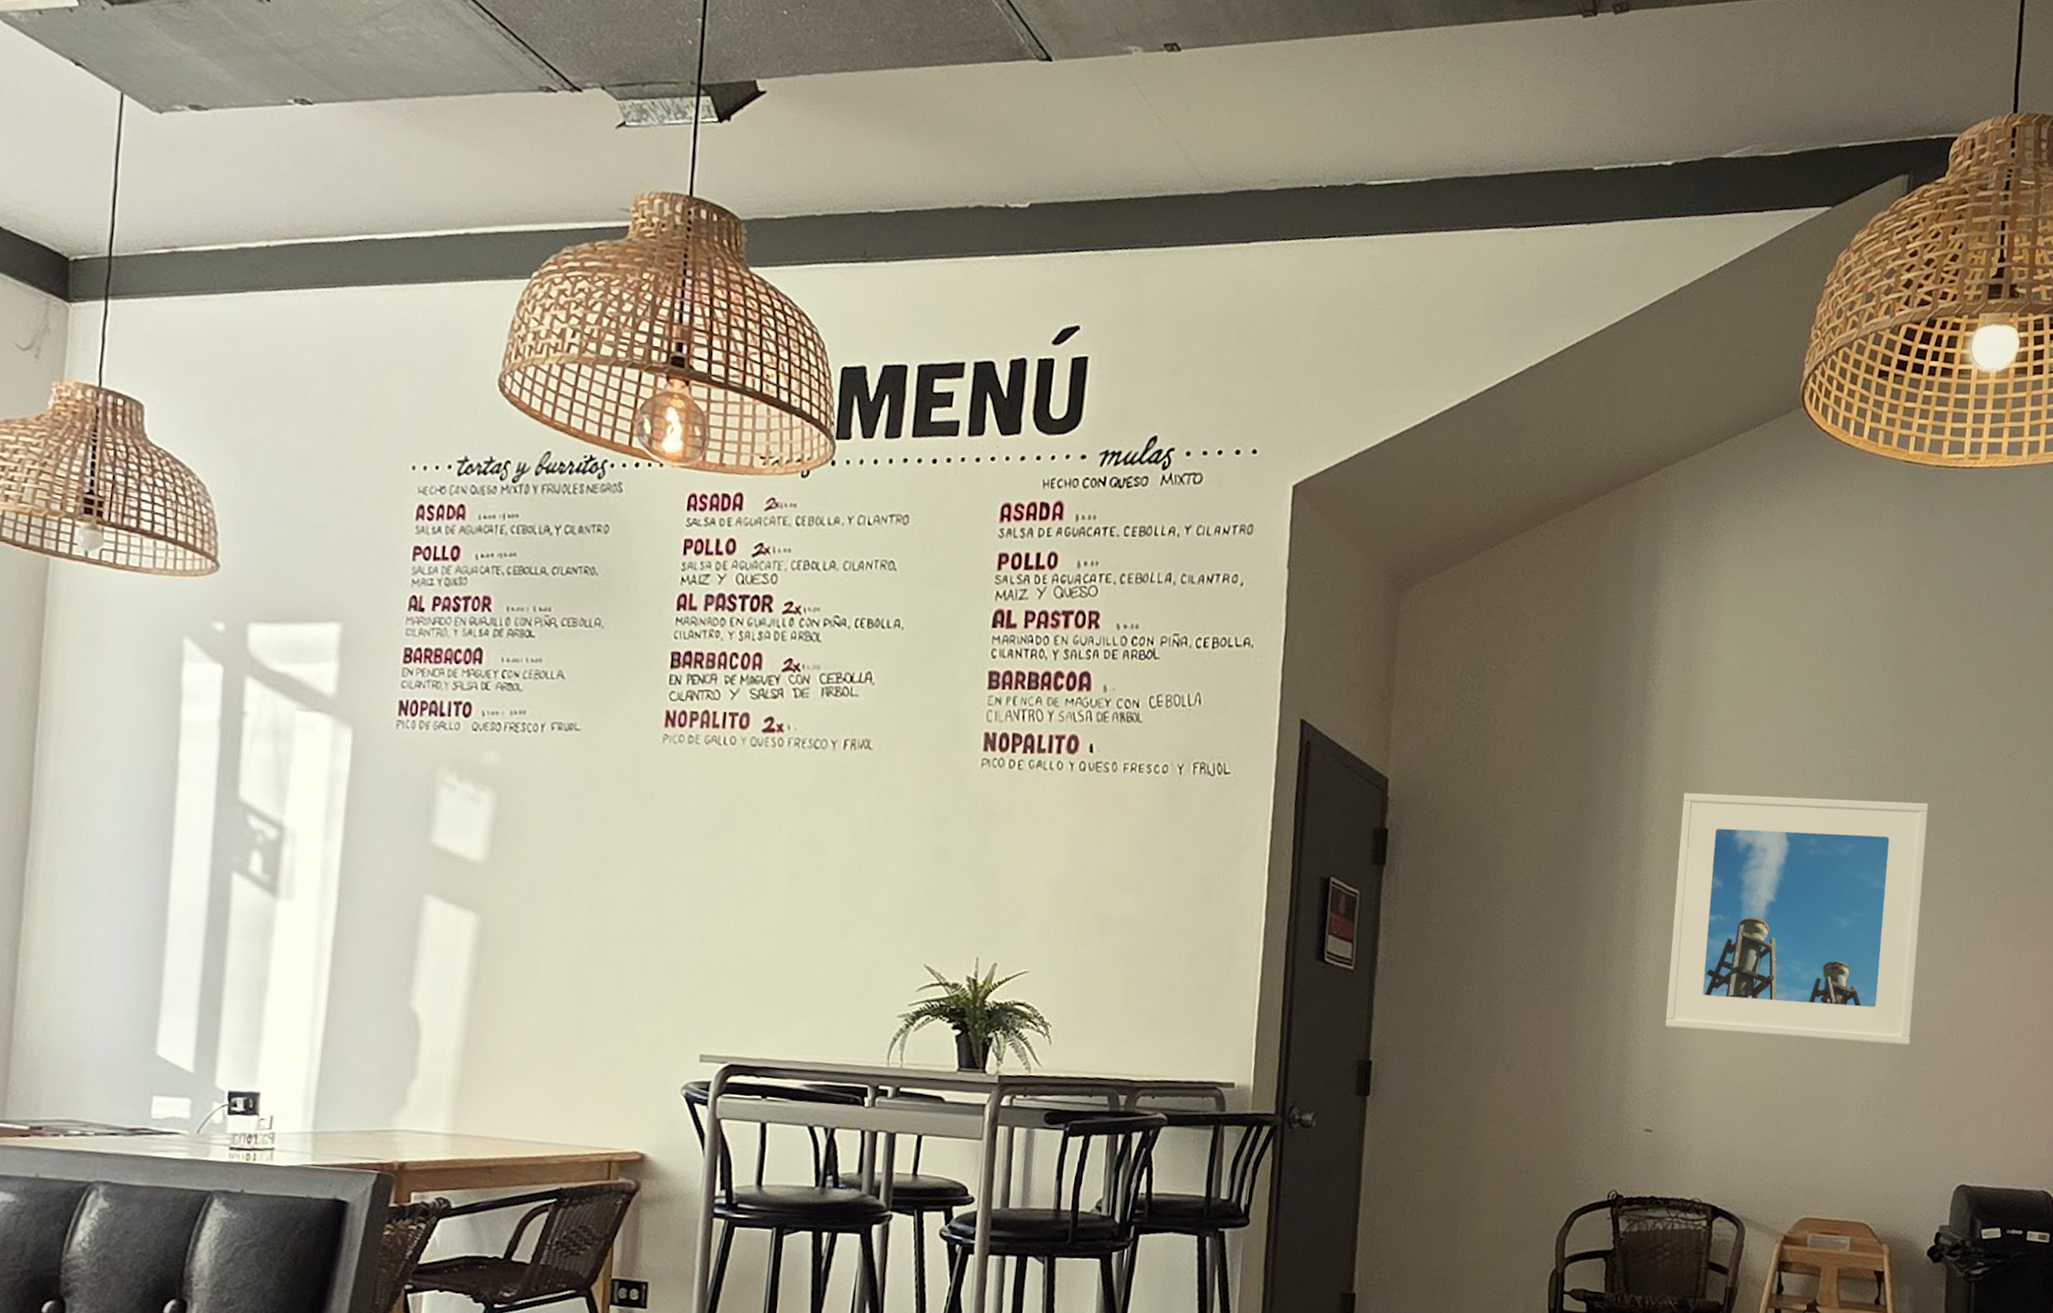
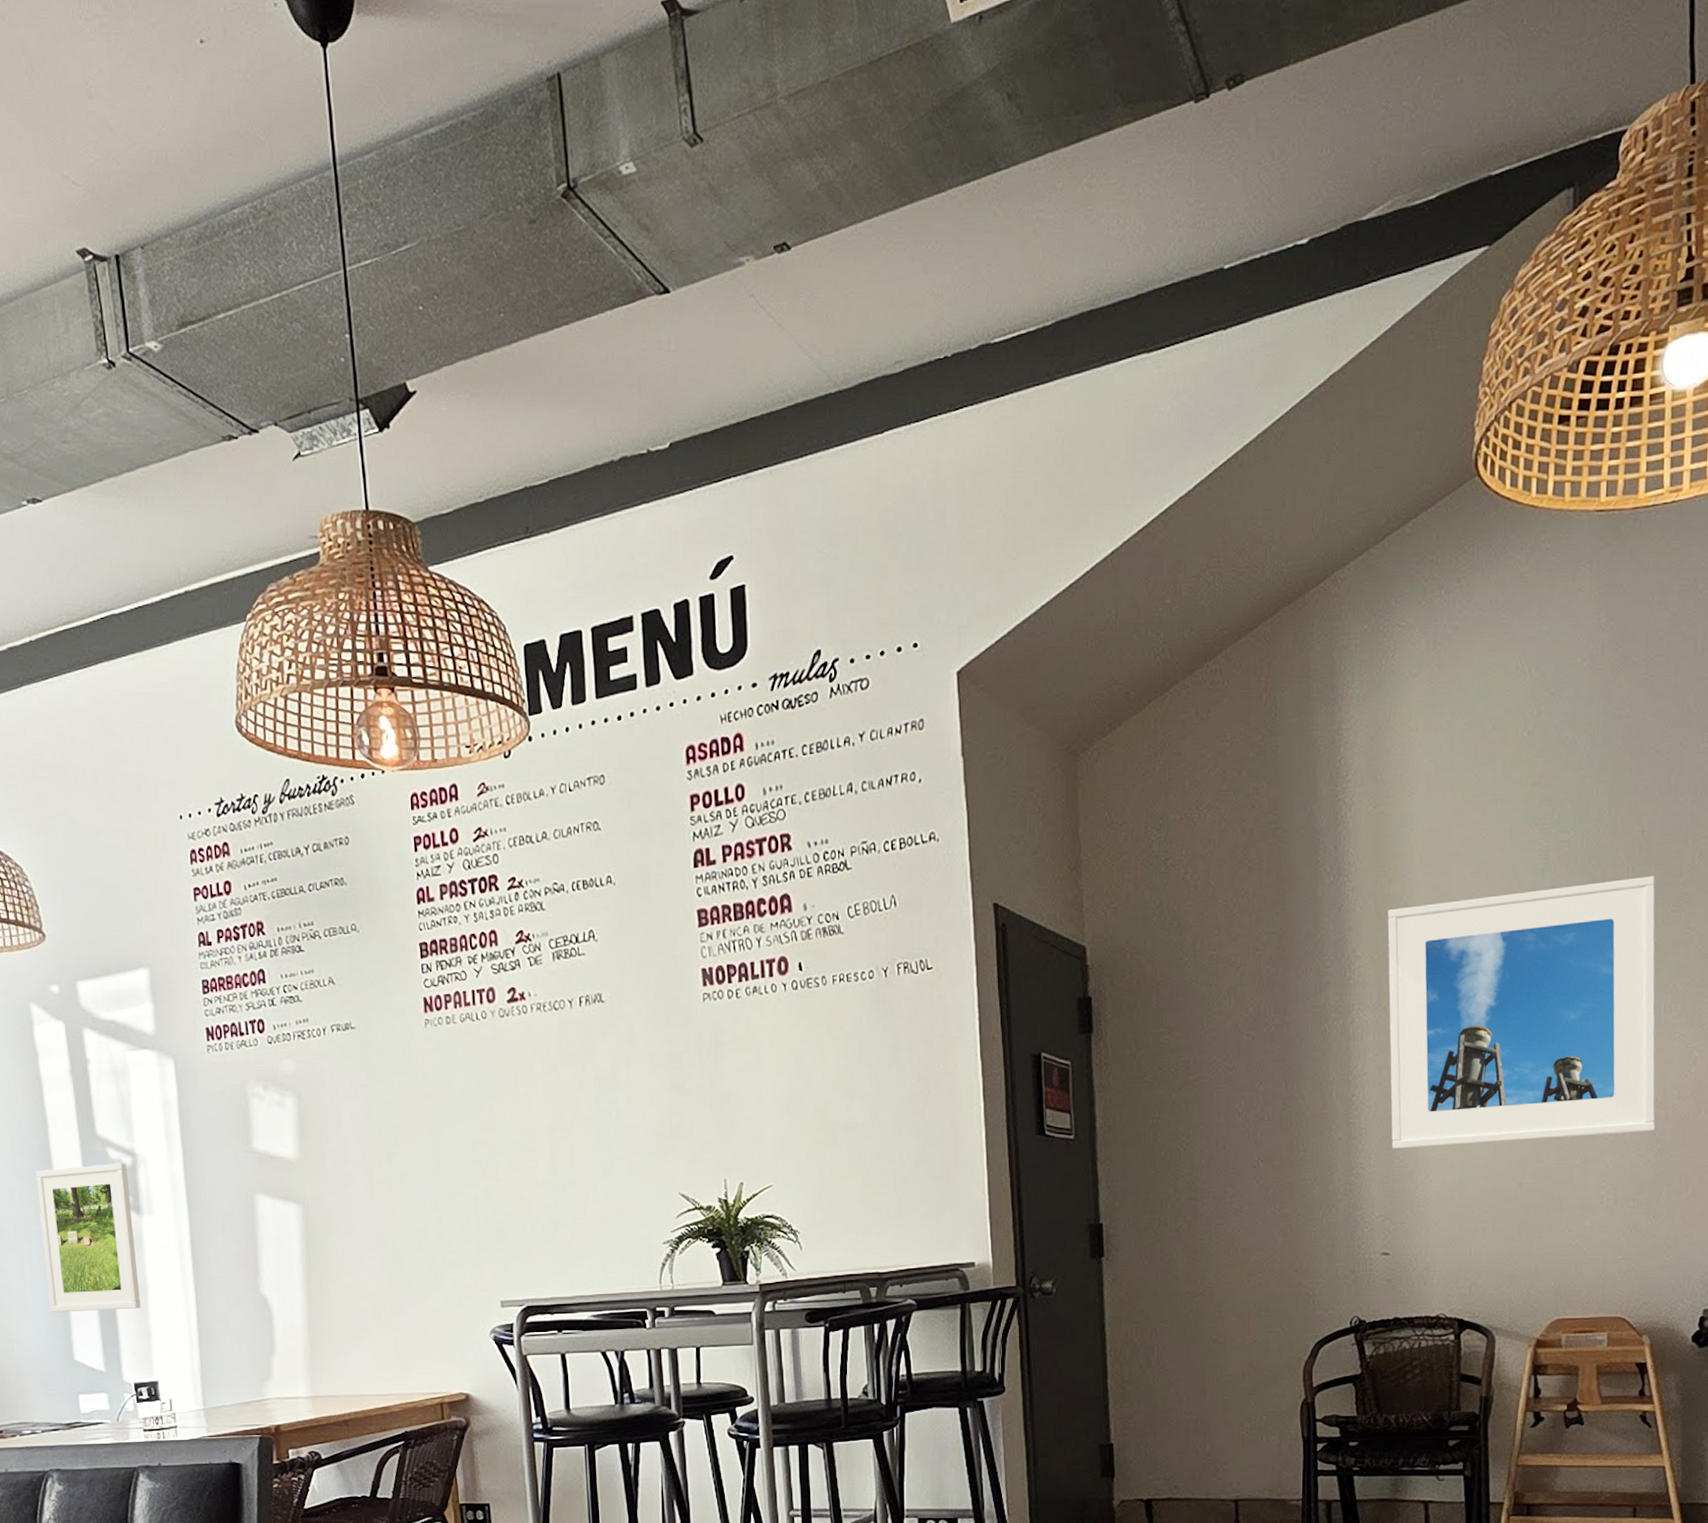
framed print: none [136,828,270,1005] -> present [35,1163,141,1313]

